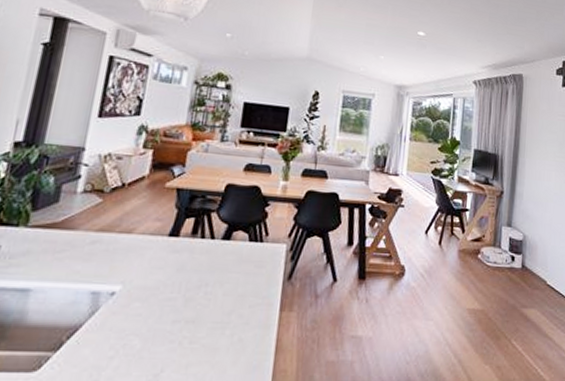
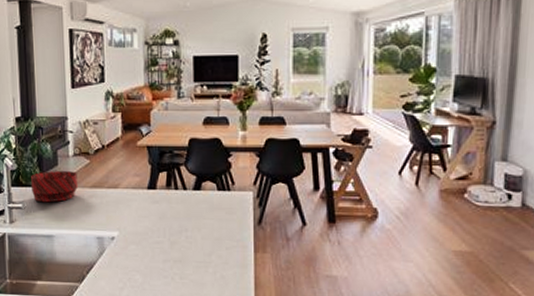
bowl: none [13,208,83,248] -> present [31,171,78,203]

